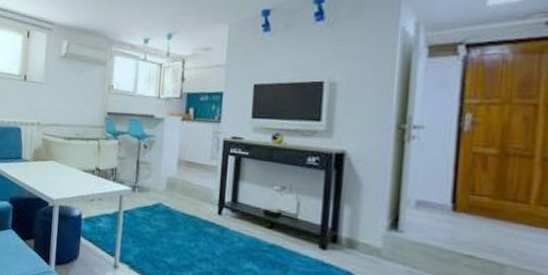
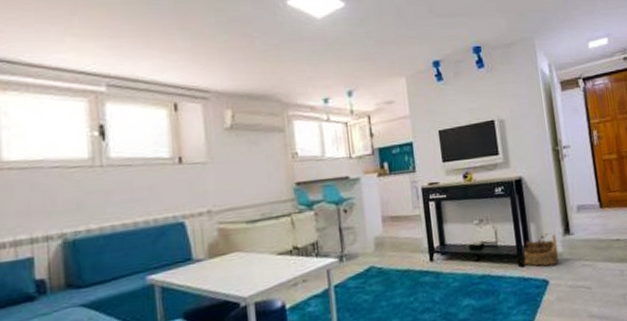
basket: none [324,221,378,260] -> present [522,233,559,266]

